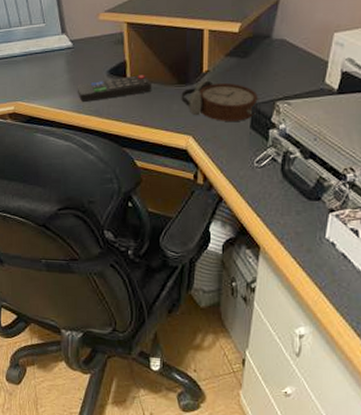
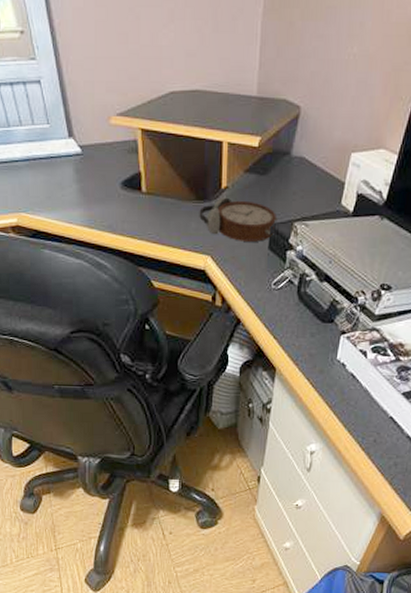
remote control: present [77,75,152,102] -> none [87,188,169,216]

